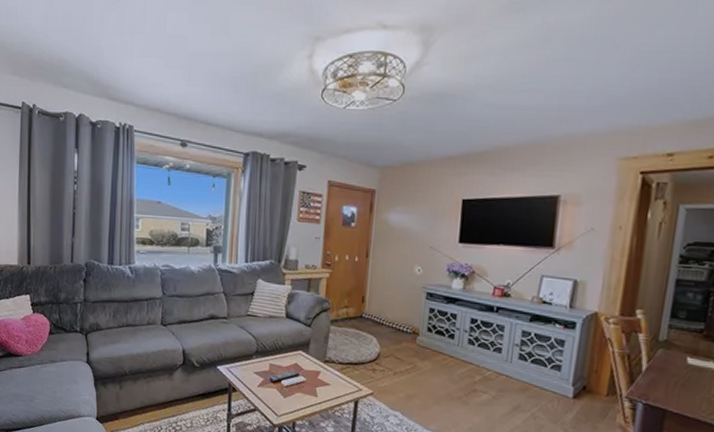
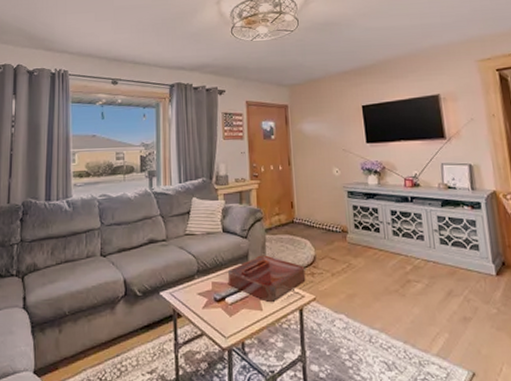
decorative tray: none [285,345,367,391] -> present [227,255,306,303]

